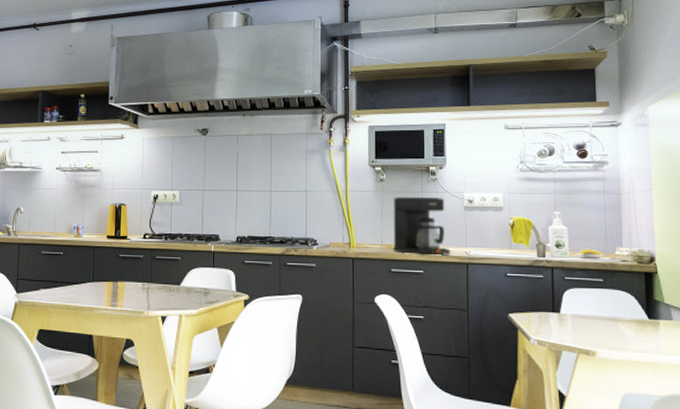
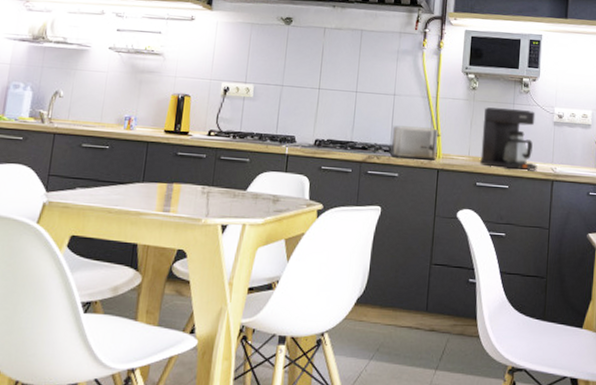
toaster: none [306,219,353,251] -> present [389,125,441,162]

